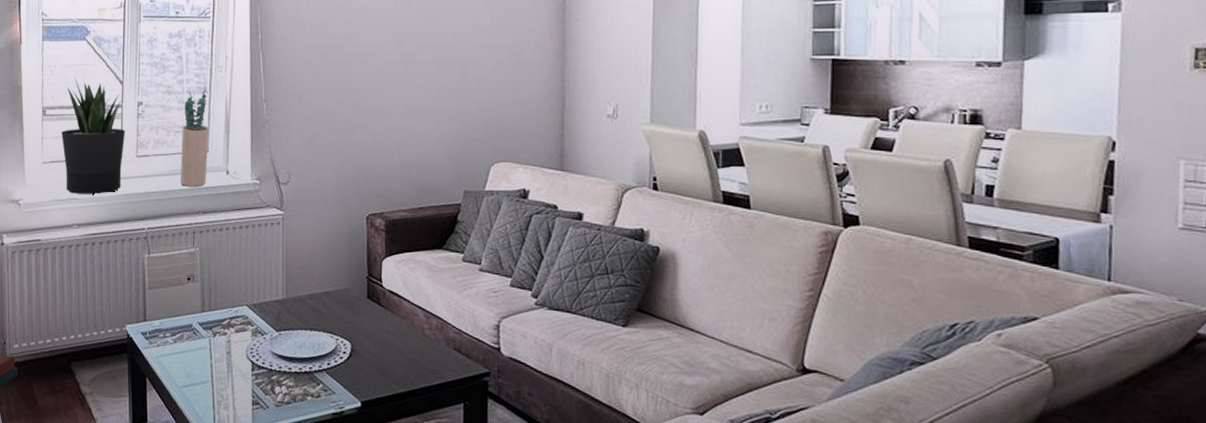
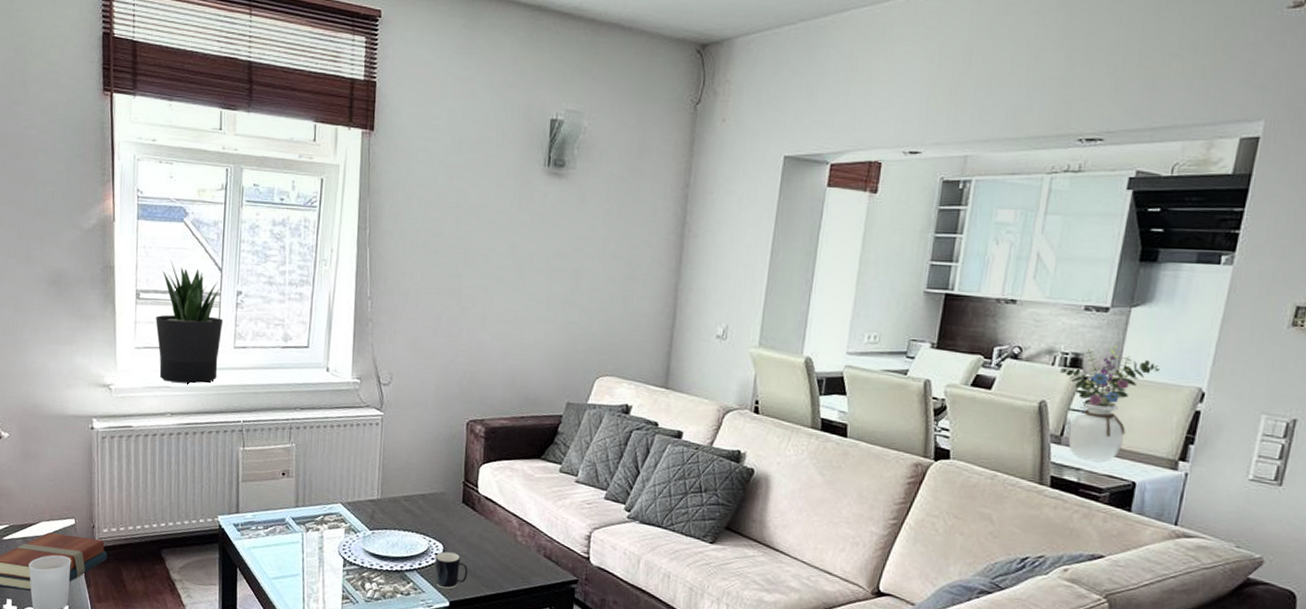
vase: present [180,86,209,188] -> none [278,278,311,383]
mug: none [343,349,377,389] -> present [434,551,468,590]
bouquet: none [960,99,1064,219] -> present [1059,345,1160,463]

